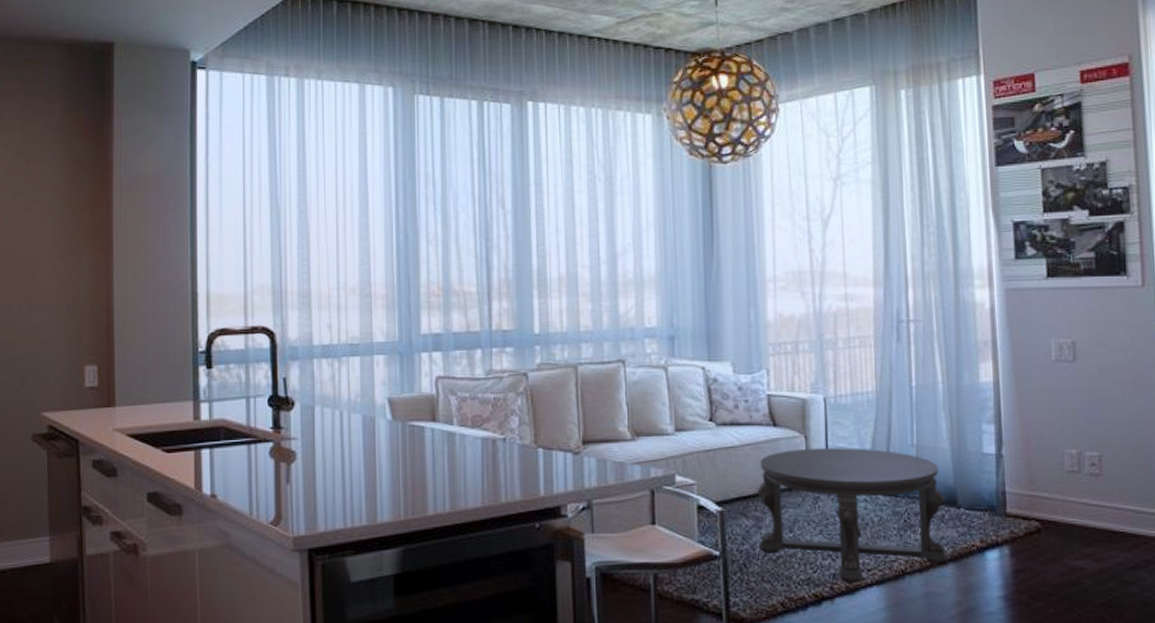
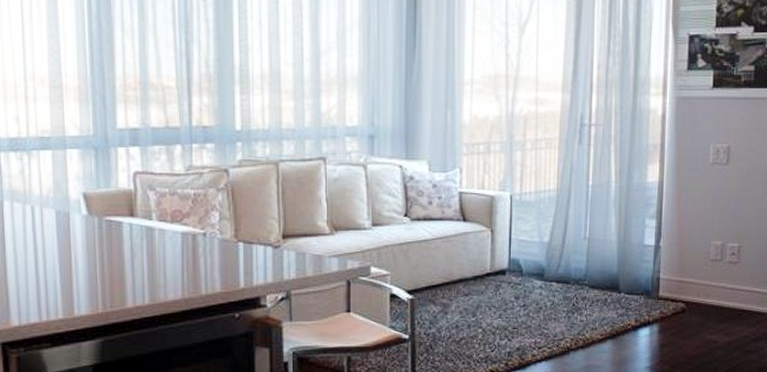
coffee table: present [757,448,948,583] -> none [445,241,609,359]

